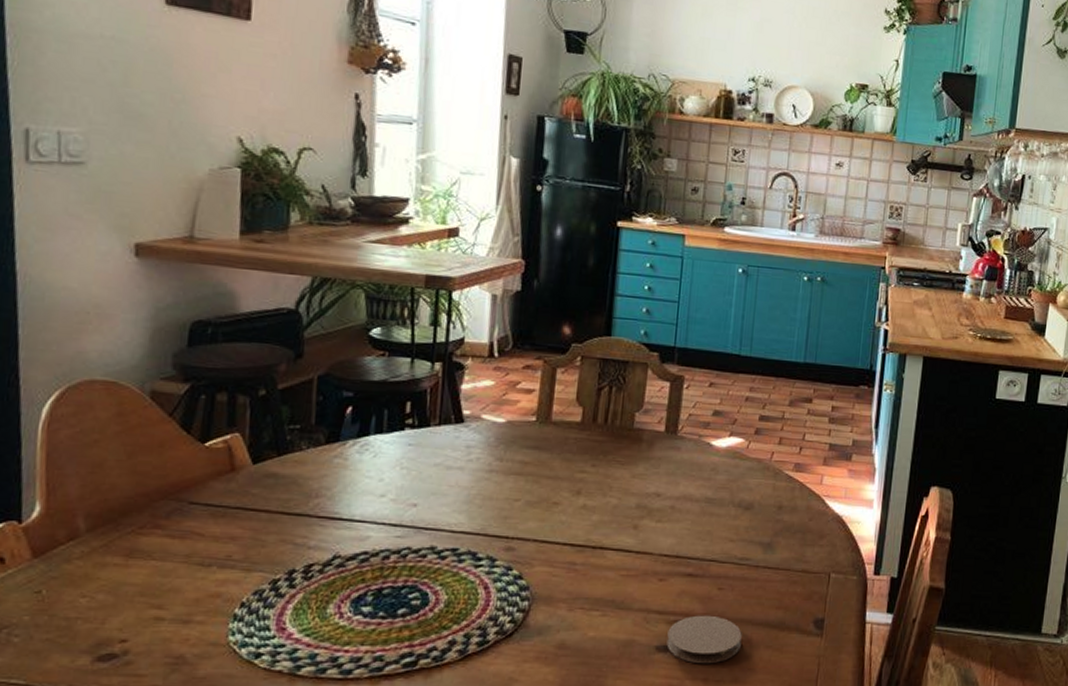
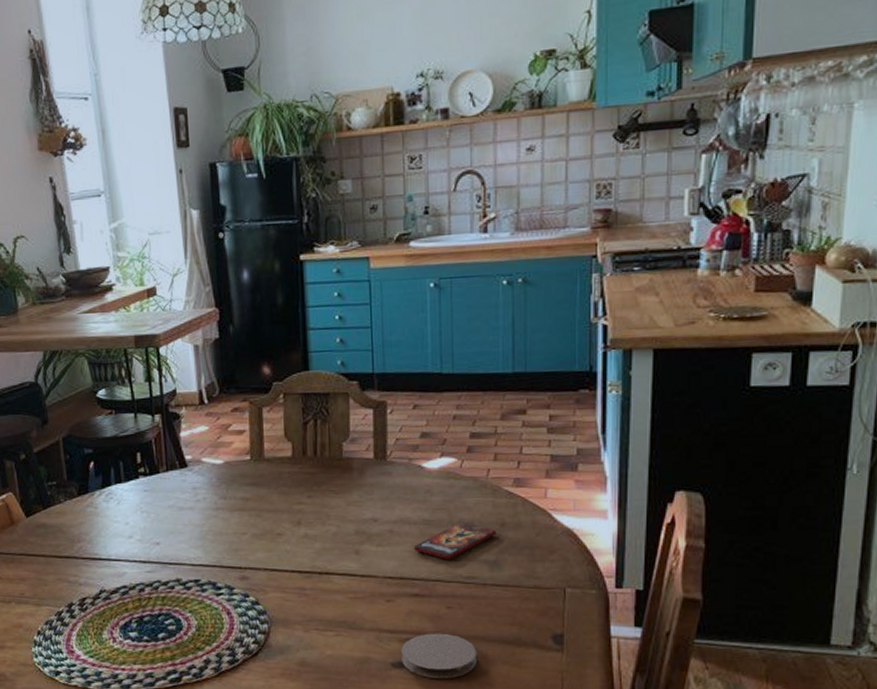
smartphone: none [692,502,774,540] -> present [413,521,497,560]

